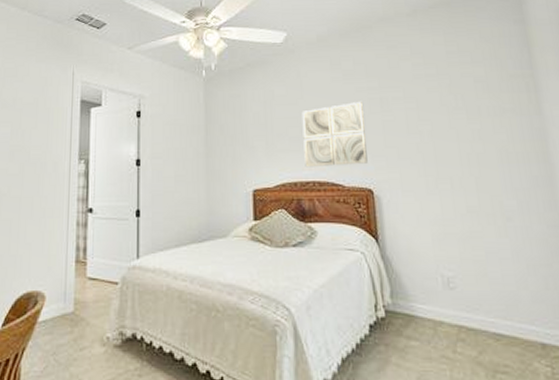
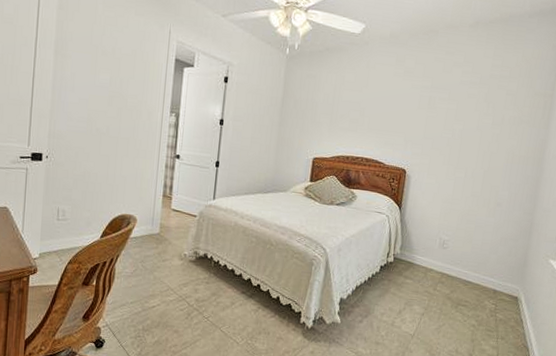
wall art: present [301,102,368,168] -> none [358,96,415,149]

